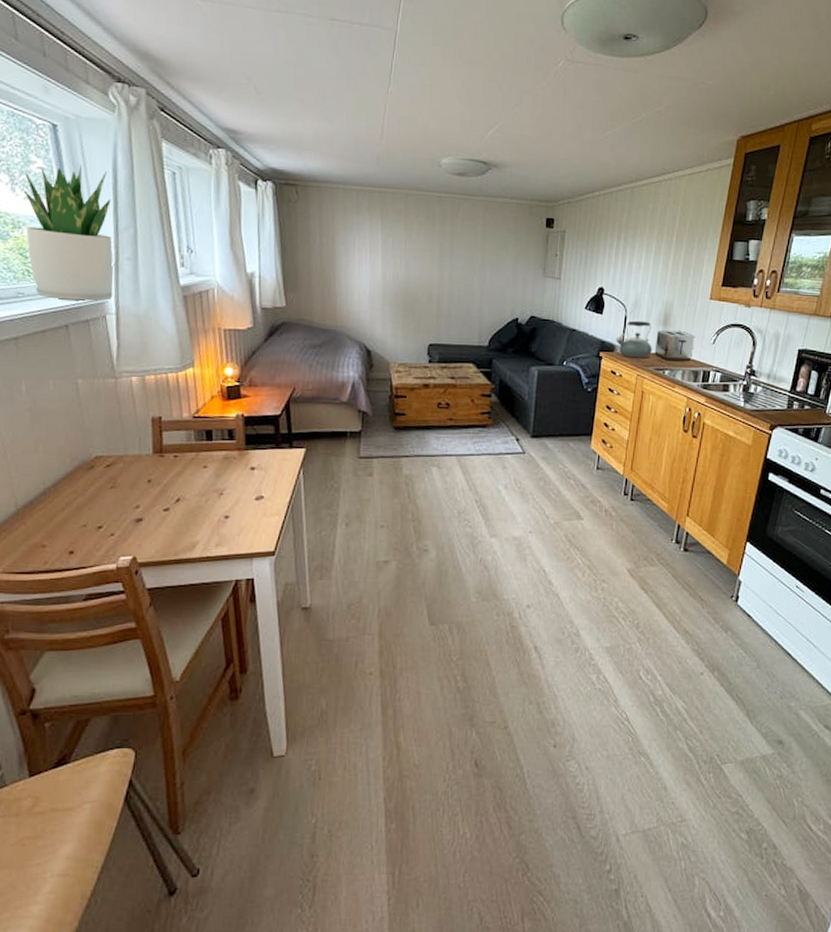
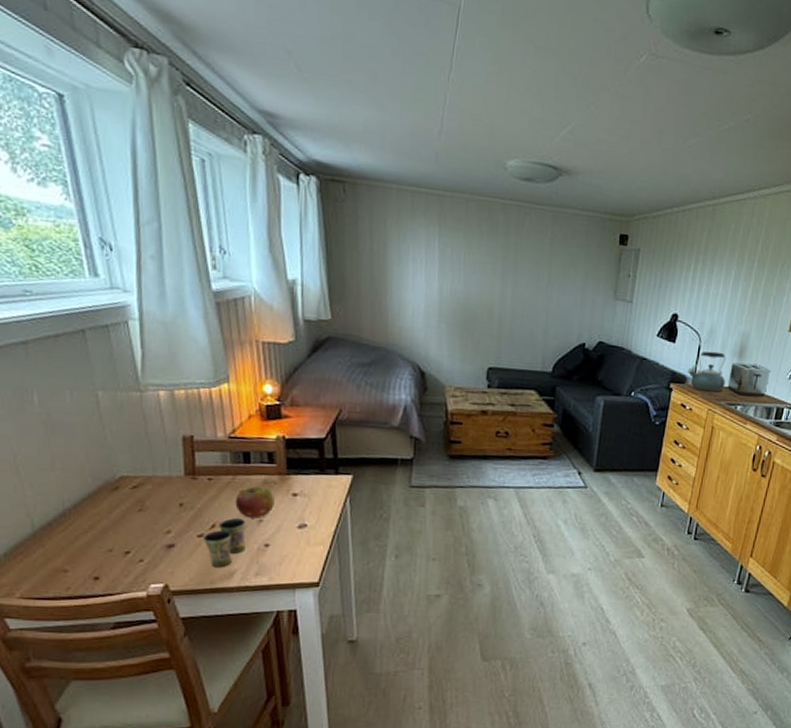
planter: present [22,164,114,302] -> none [25,143,136,305]
cup: none [169,492,207,540] -> present [204,518,246,568]
fruit: none [198,461,234,492] -> present [235,485,275,518]

